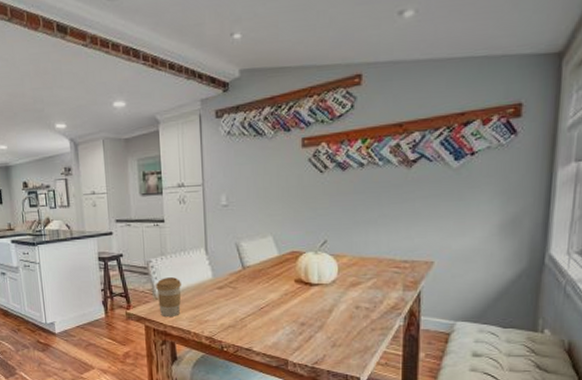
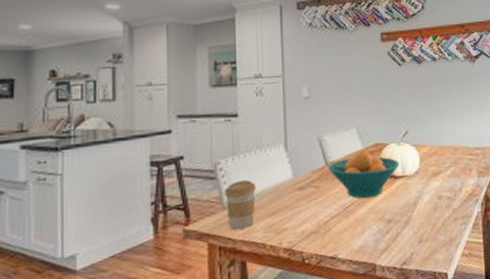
fruit bowl: none [244,257,316,302] -> present [328,150,400,199]

